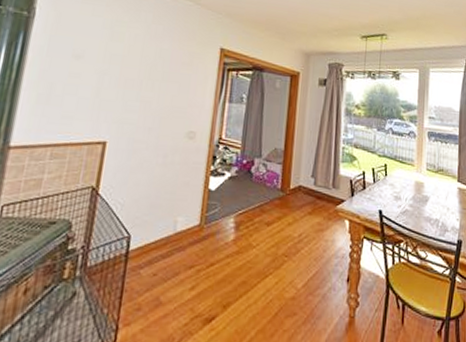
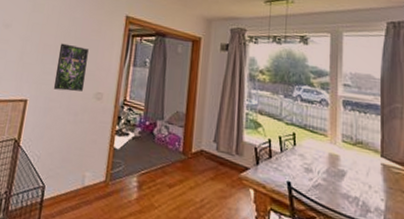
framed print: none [138,77,180,131] -> present [53,43,89,92]

